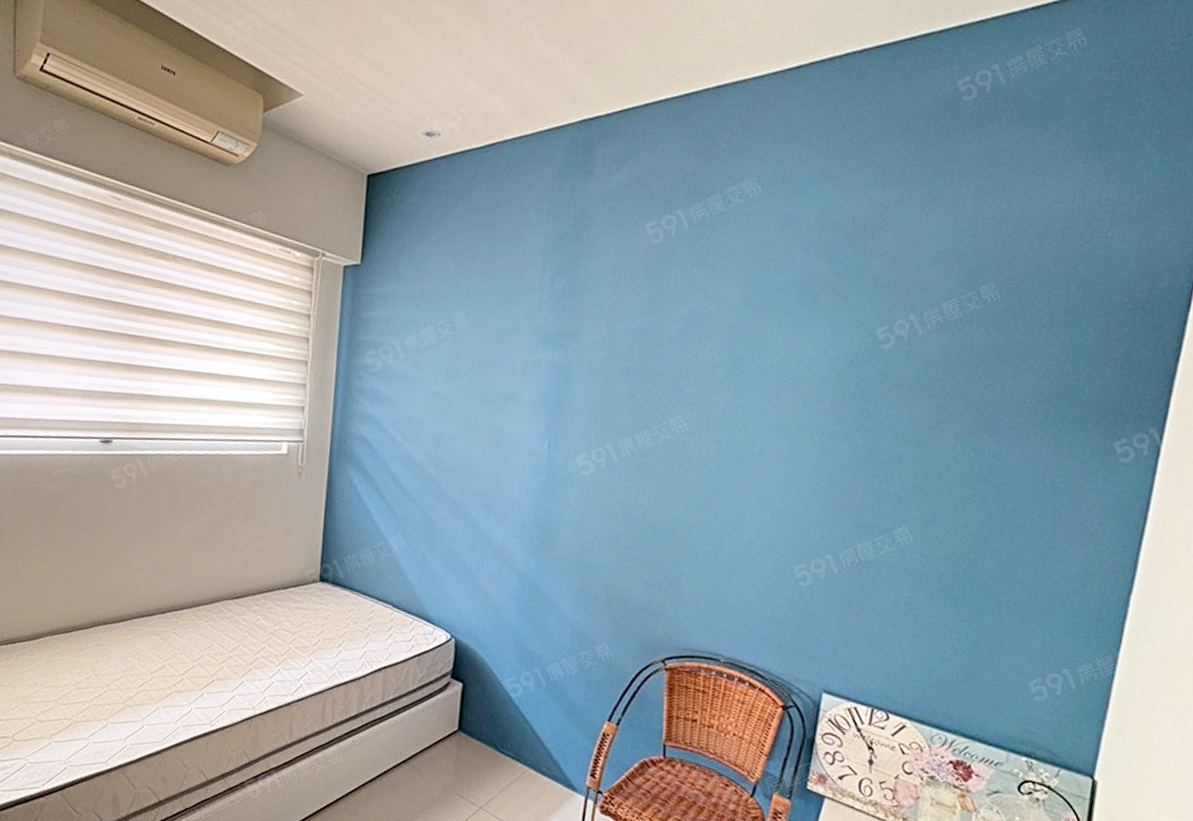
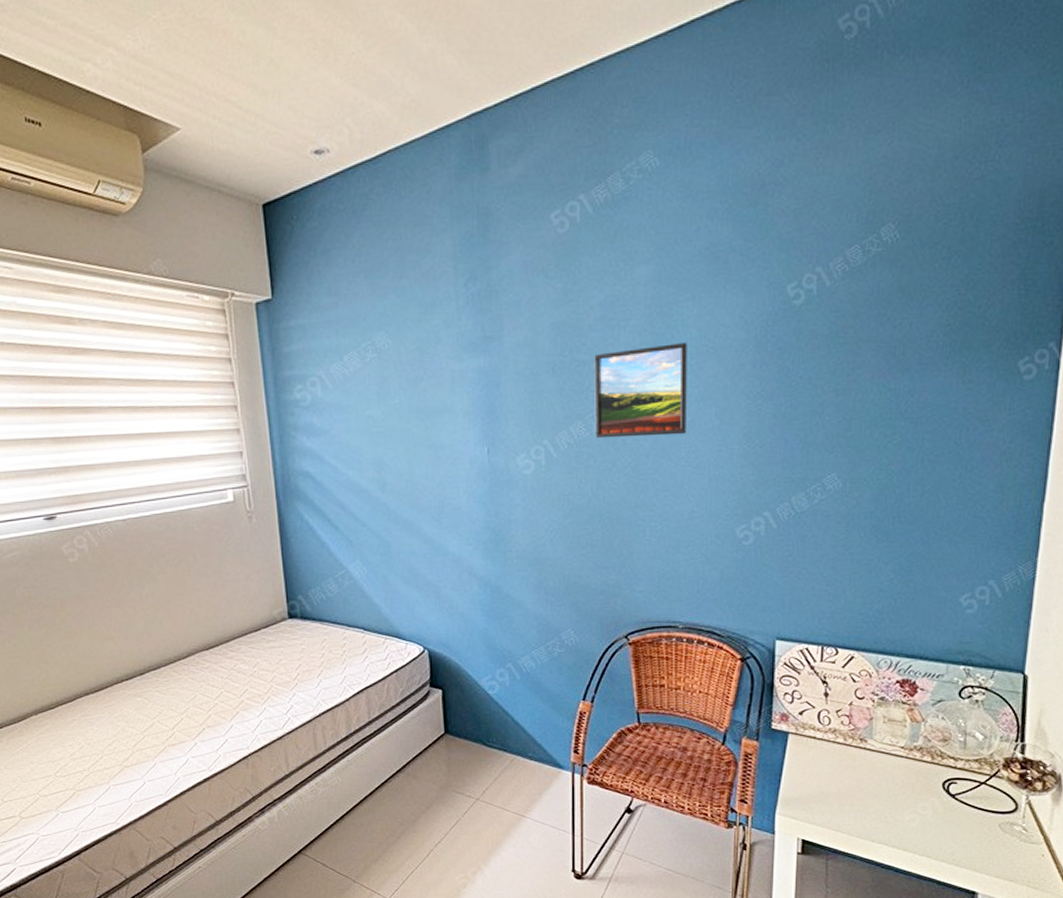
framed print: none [659,366,767,461] -> present [594,343,687,439]

